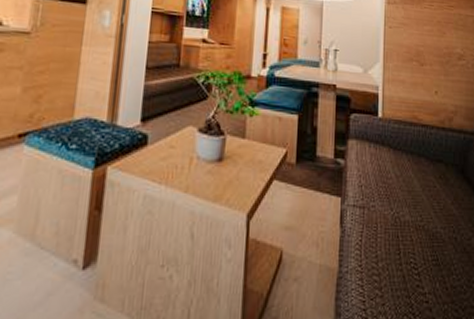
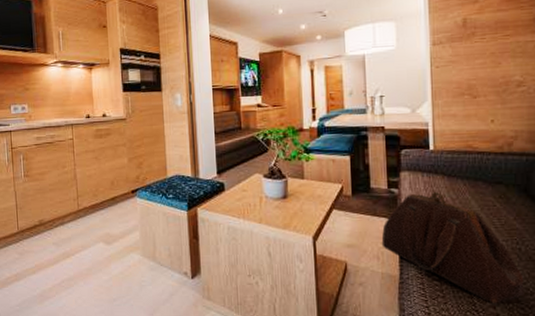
handbag: none [322,167,459,304] -> present [381,192,524,303]

